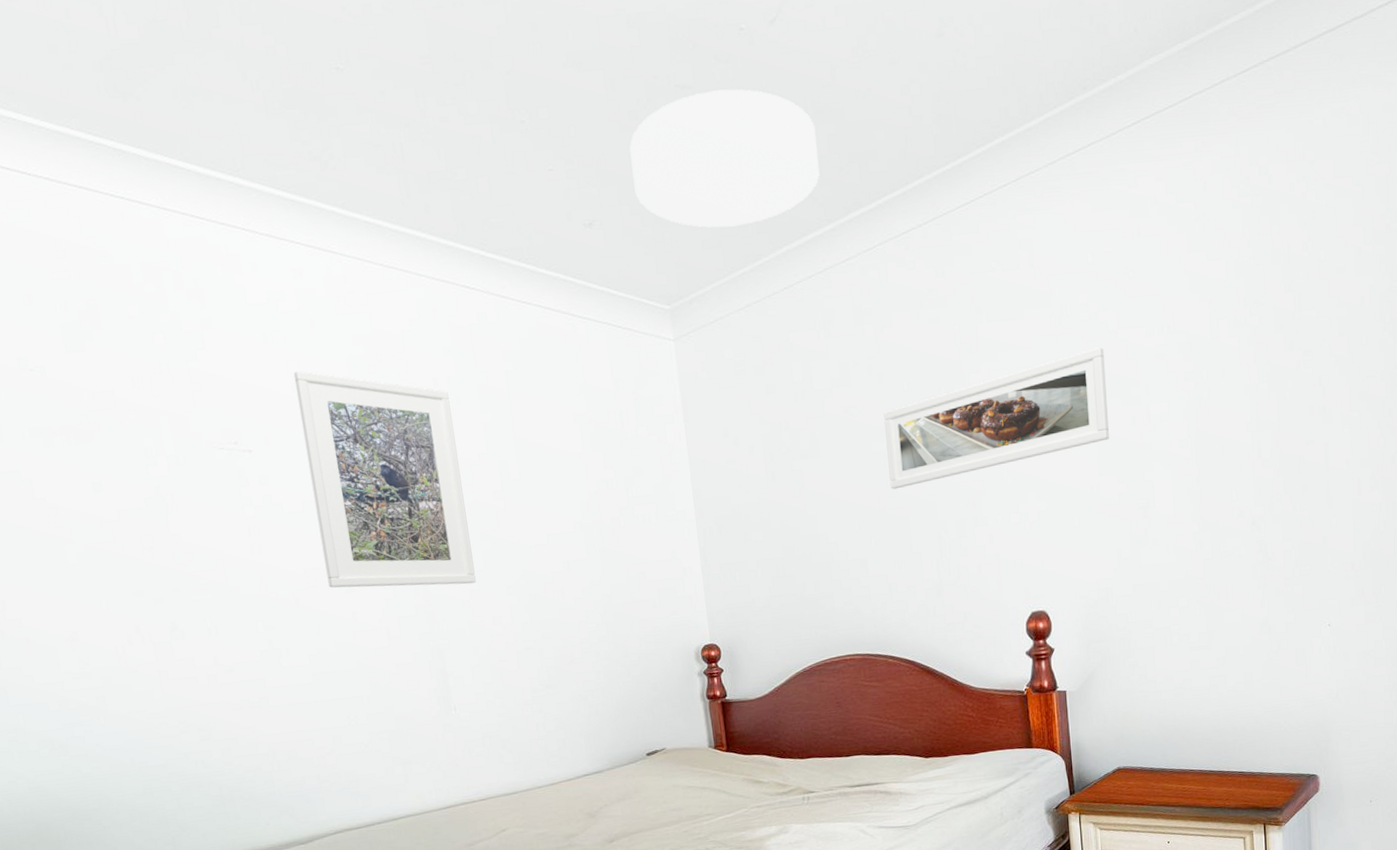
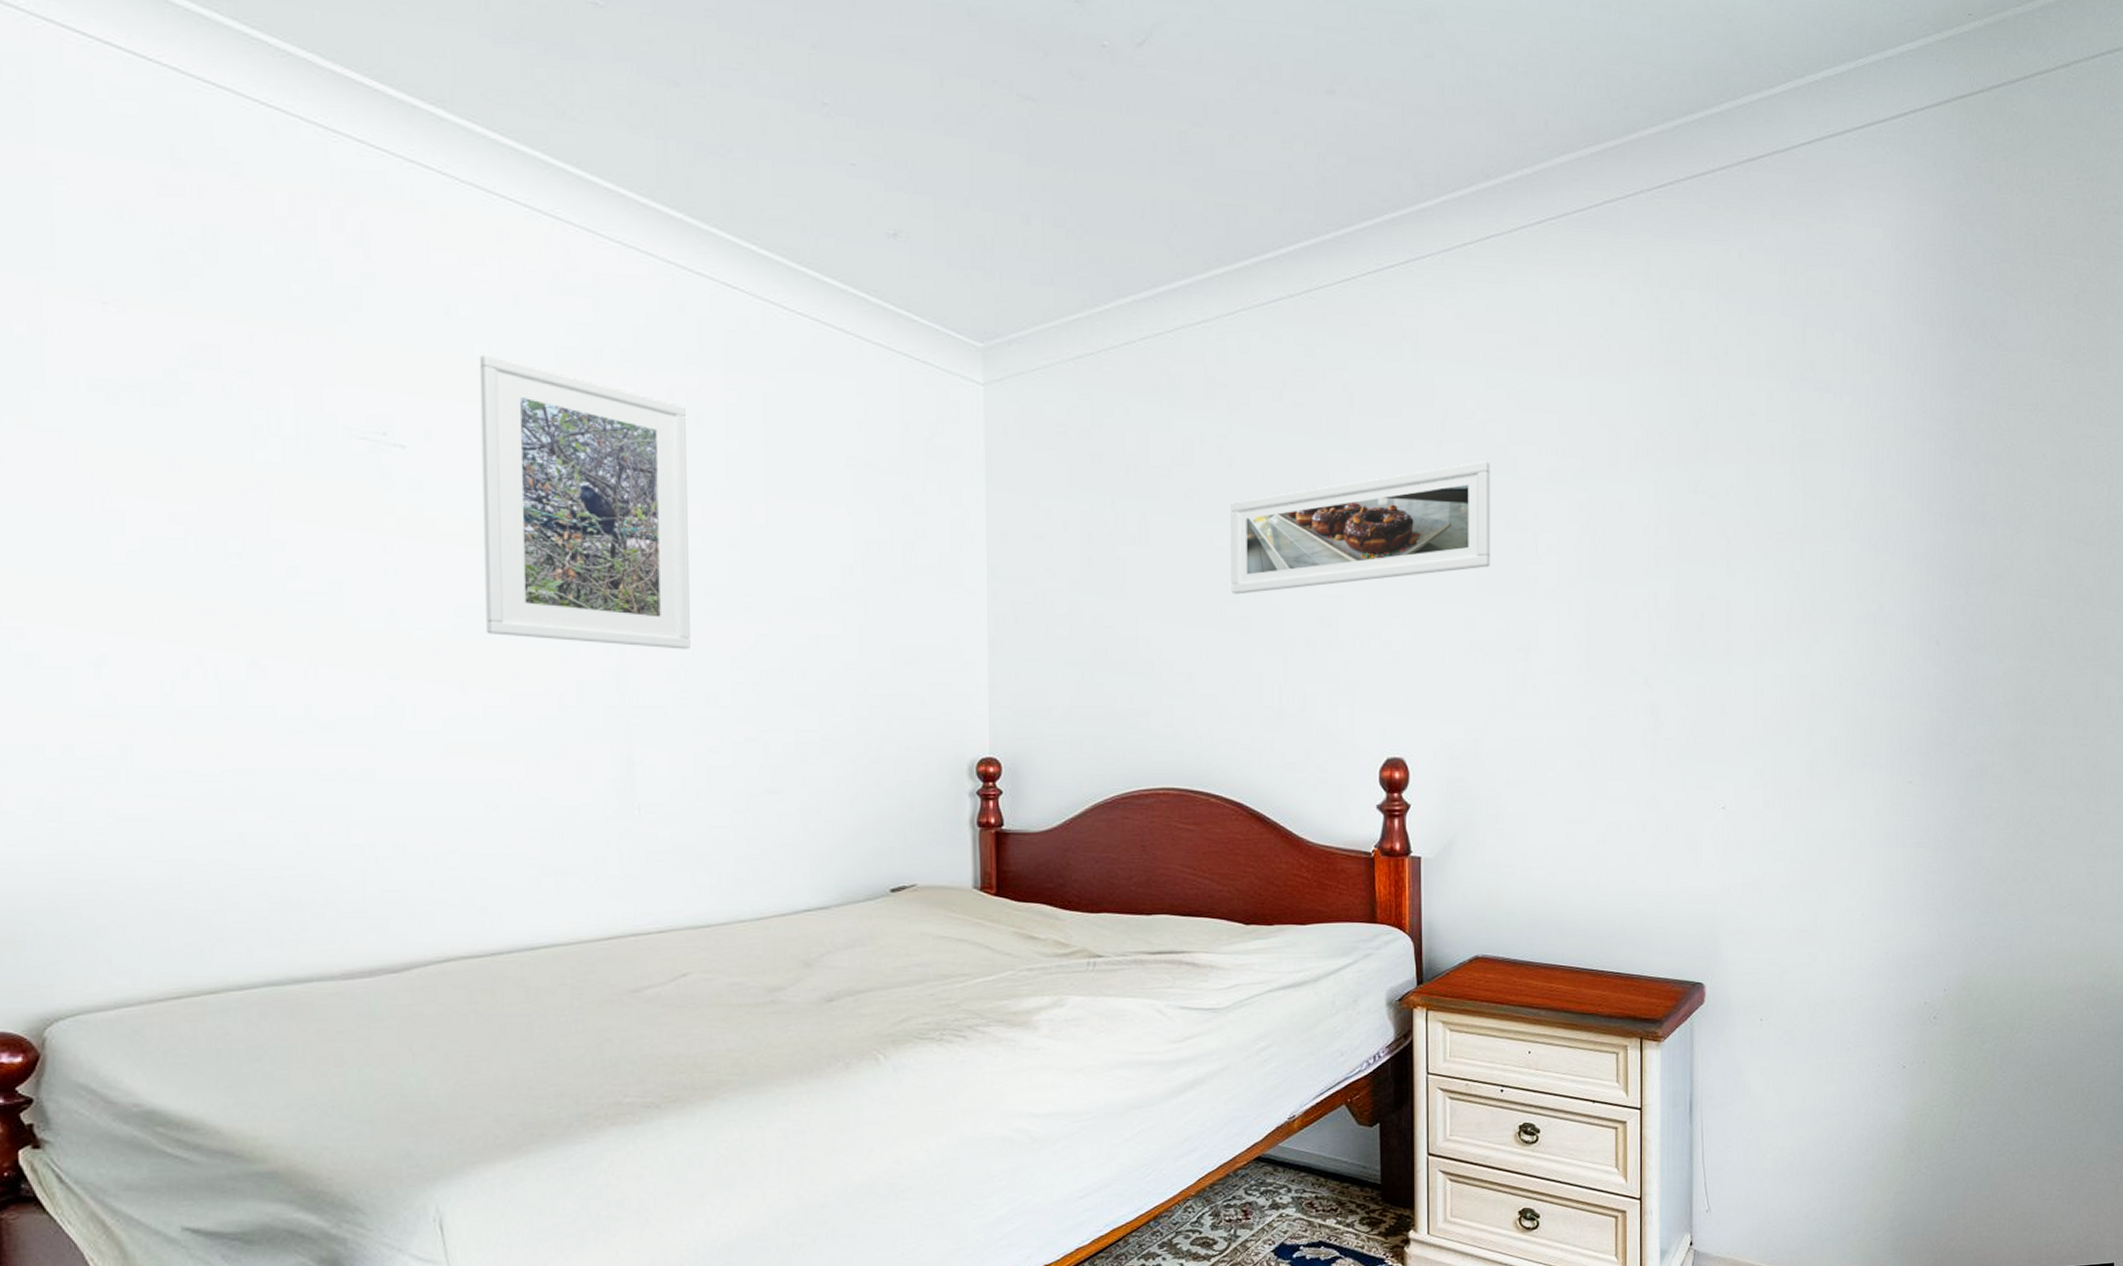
ceiling light: present [629,89,820,228] -> none [954,107,1179,264]

